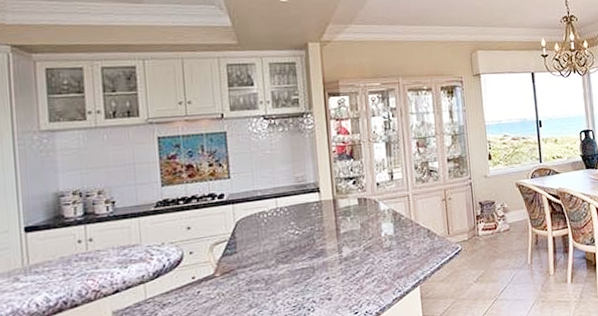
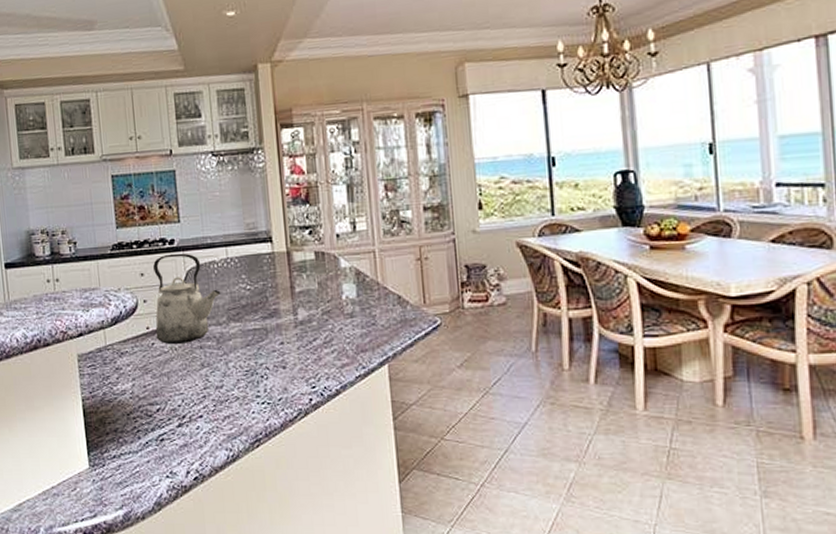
kettle: none [201,205,270,291] -> present [153,253,221,345]

